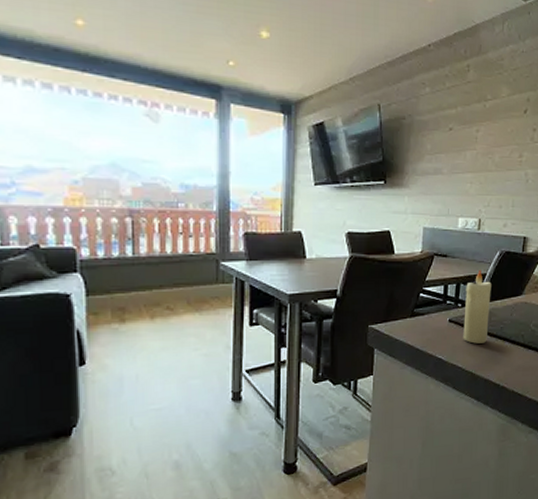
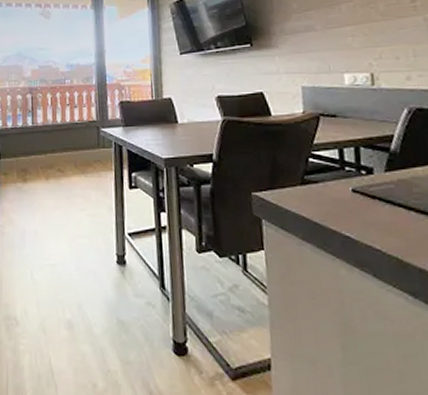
candle: present [463,269,492,344] -> none [368,130,412,221]

